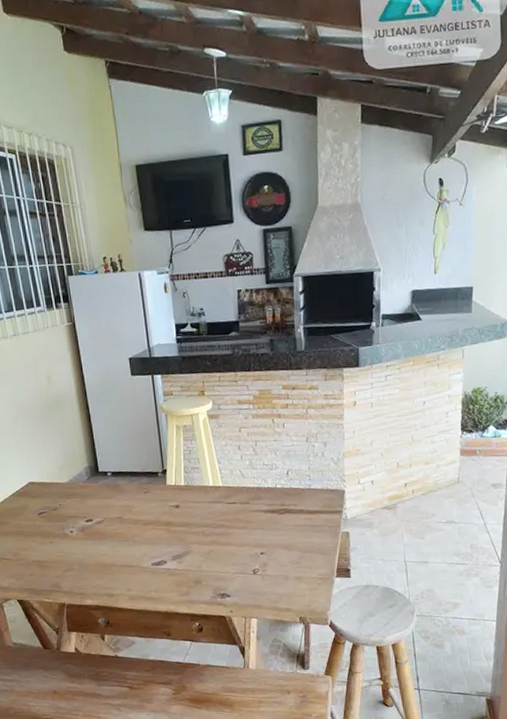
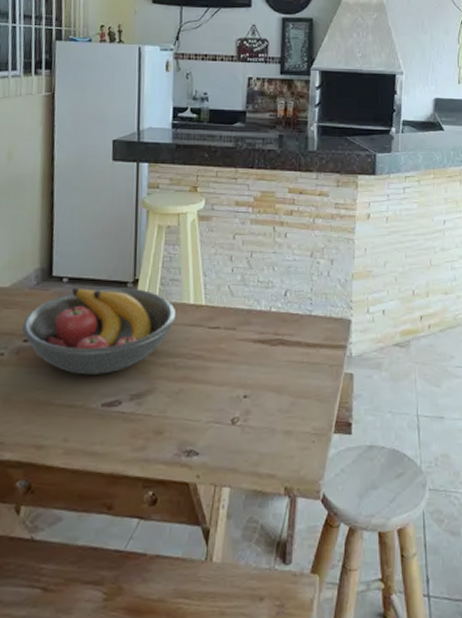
fruit bowl: none [83,476,200,544] -> present [22,287,177,375]

